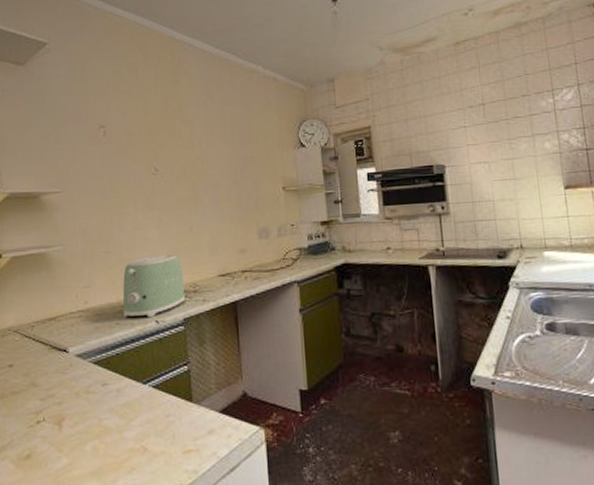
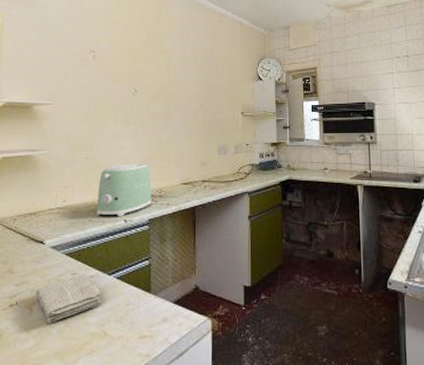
washcloth: none [64,383,138,440] -> present [35,273,102,323]

